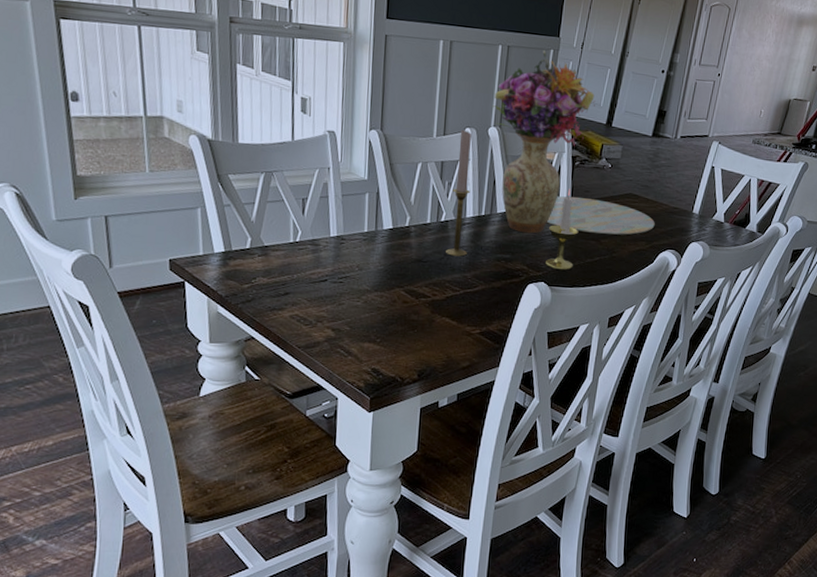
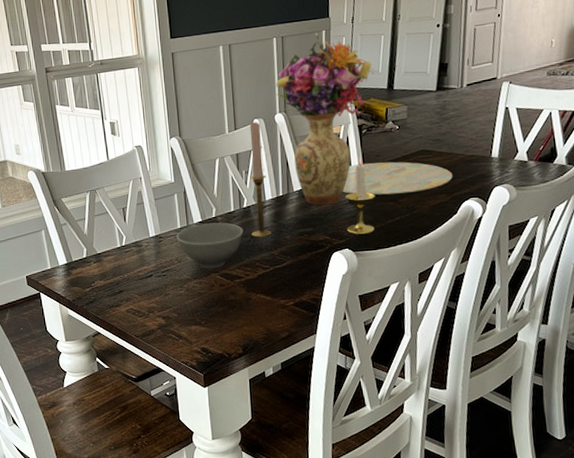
bowl: none [361,231,438,283] -> present [176,222,244,269]

